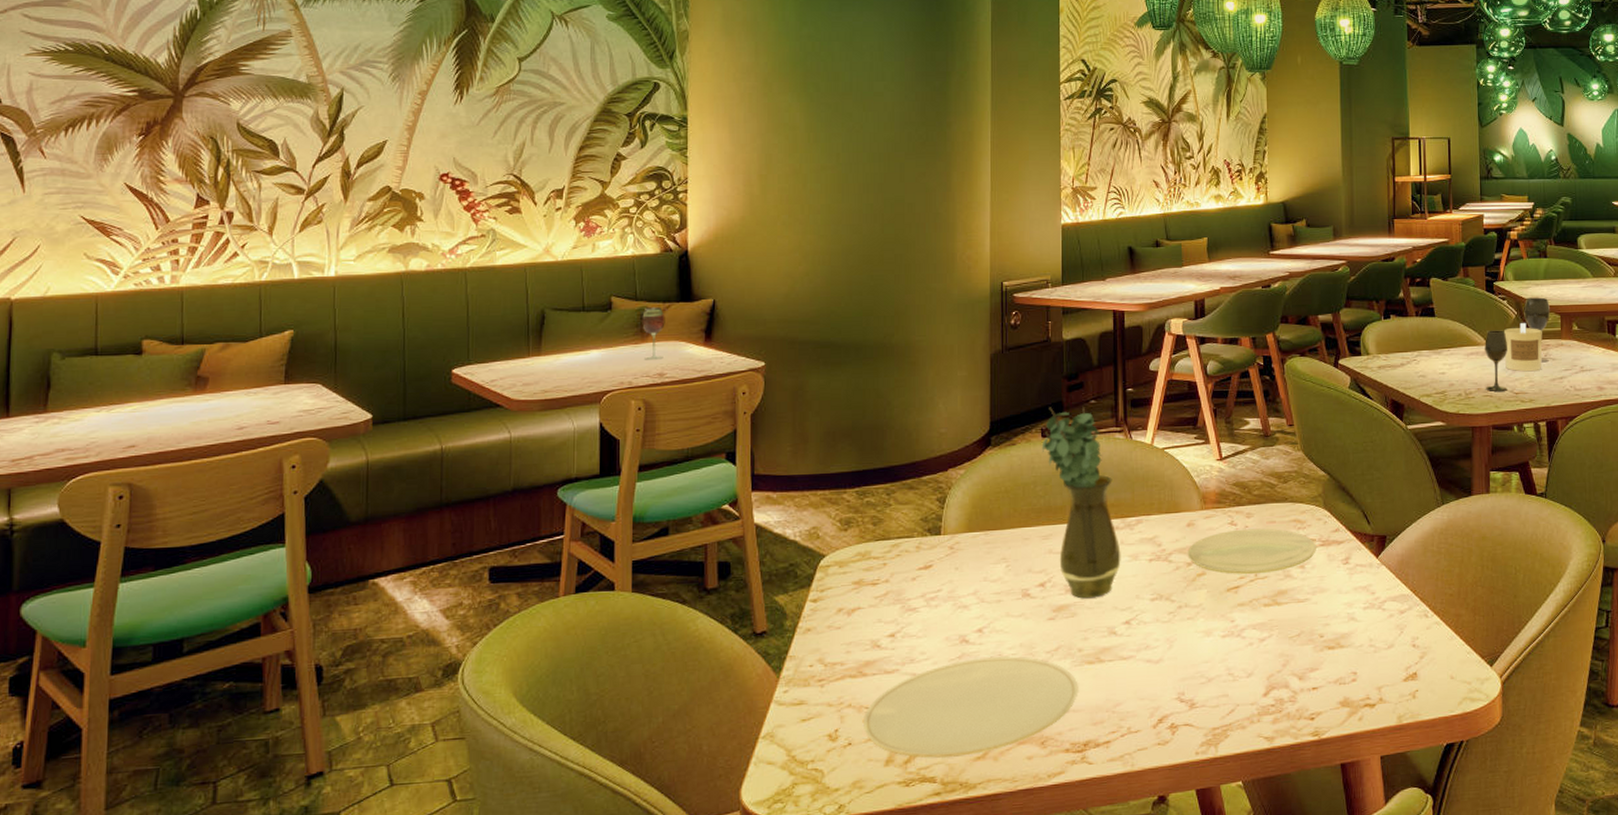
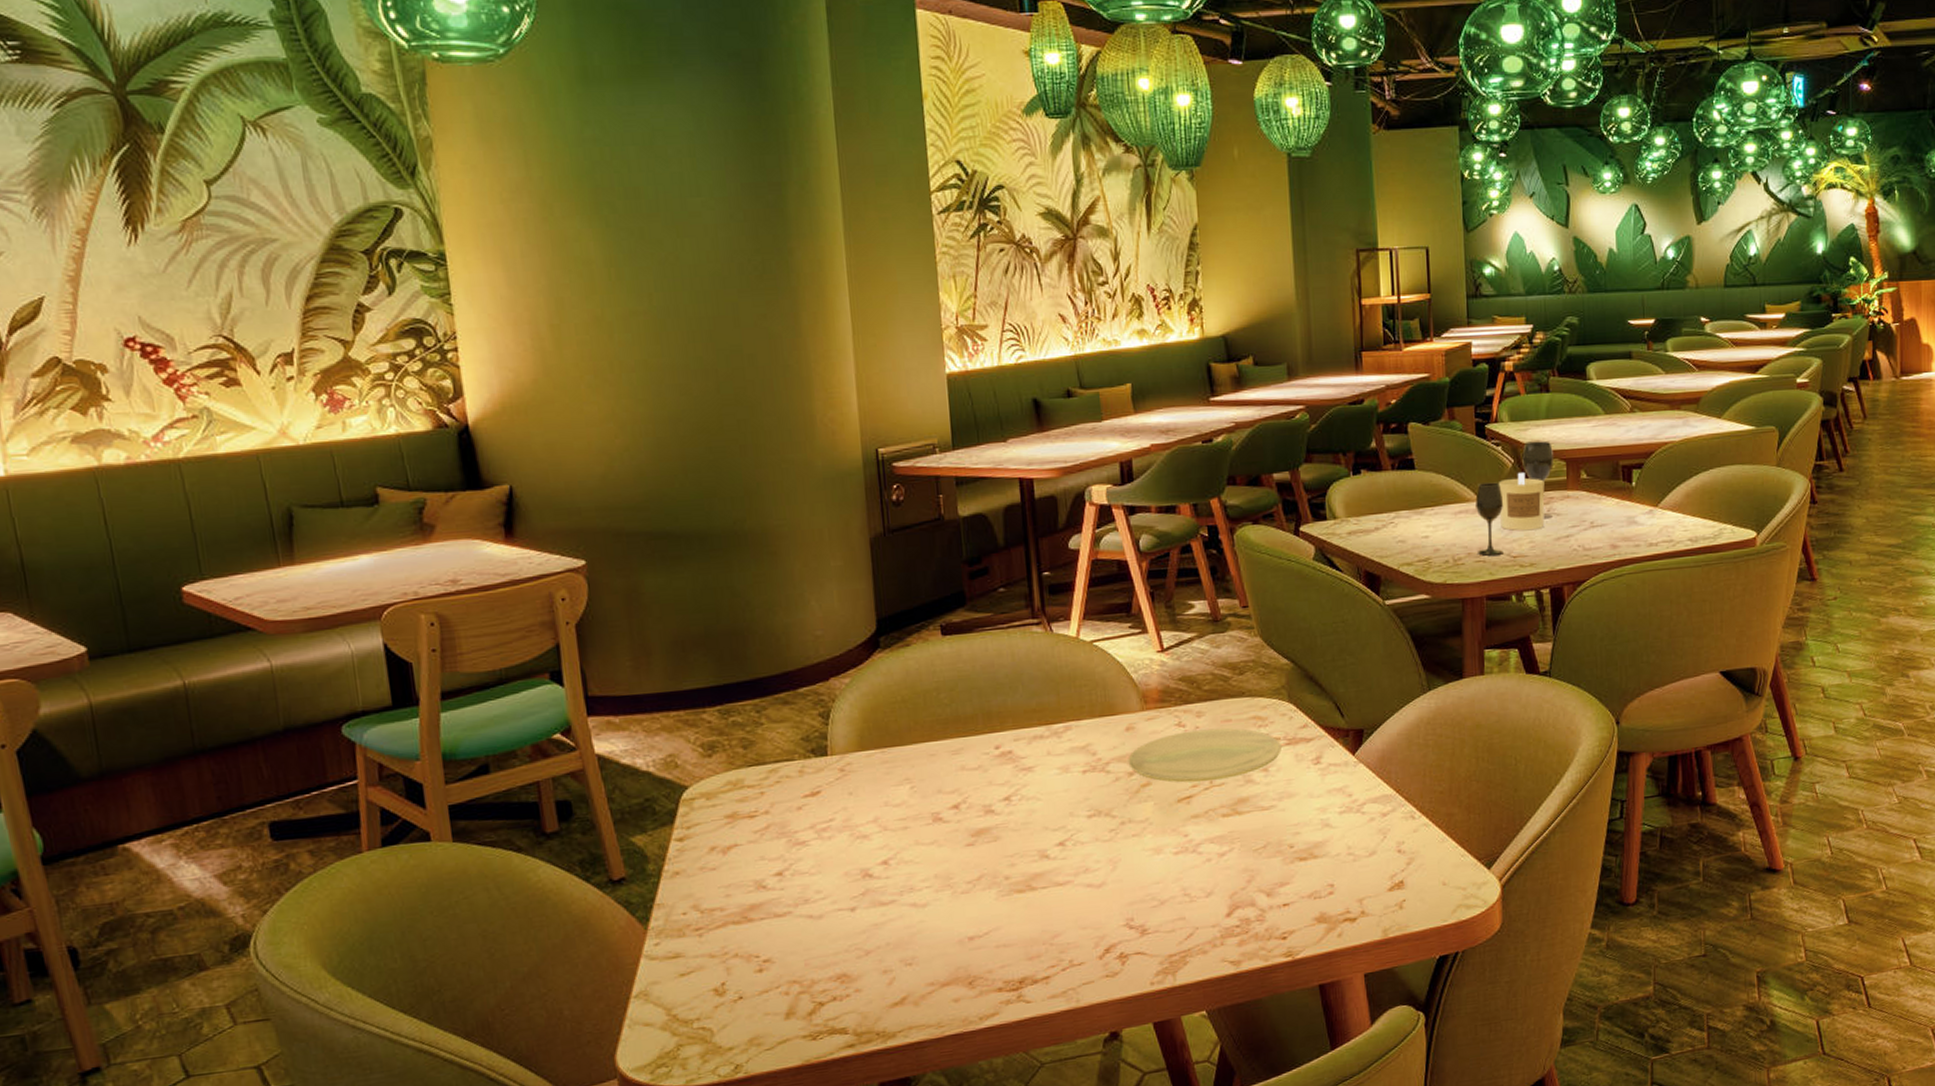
wineglass: present [642,307,665,360] -> none [420,498,455,565]
plate: present [862,656,1078,759] -> none [753,889,1008,1008]
vase: present [1041,407,1121,599] -> none [942,596,1049,820]

